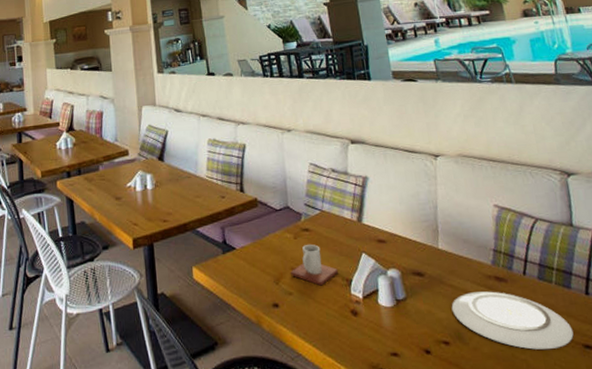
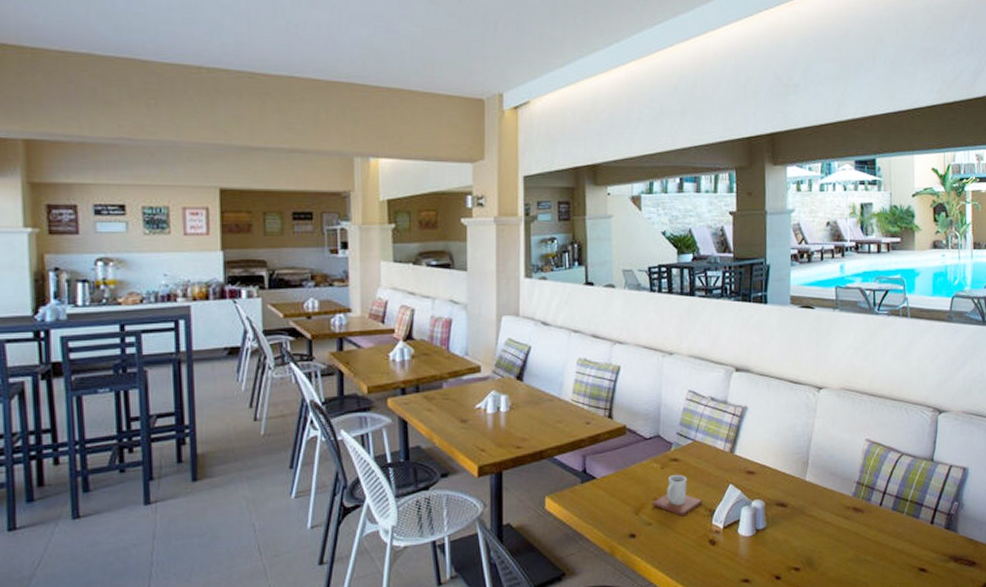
plate: present [451,291,574,350] -> none [807,521,913,574]

